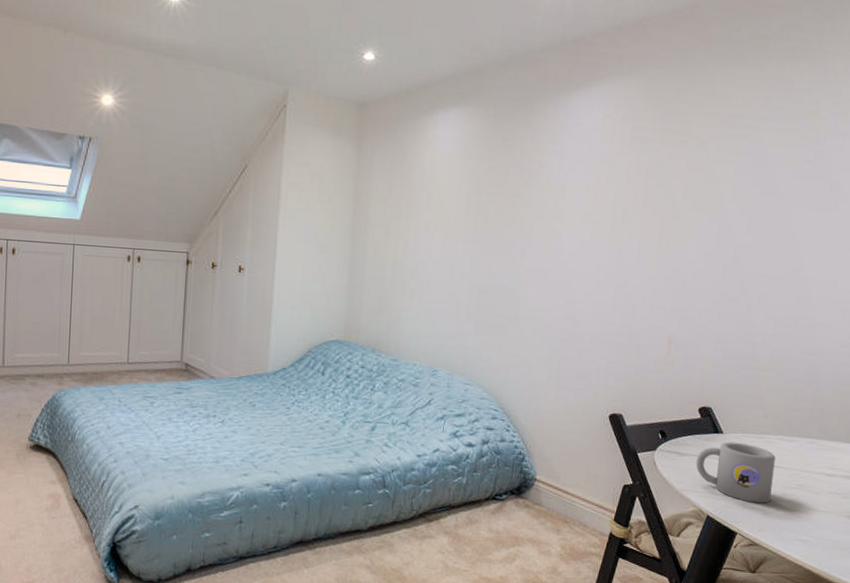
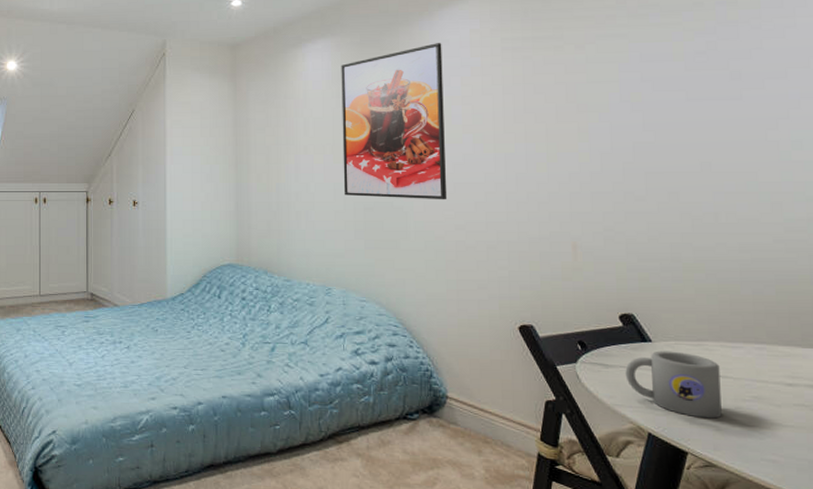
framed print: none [460,124,575,288] -> present [341,43,448,200]

